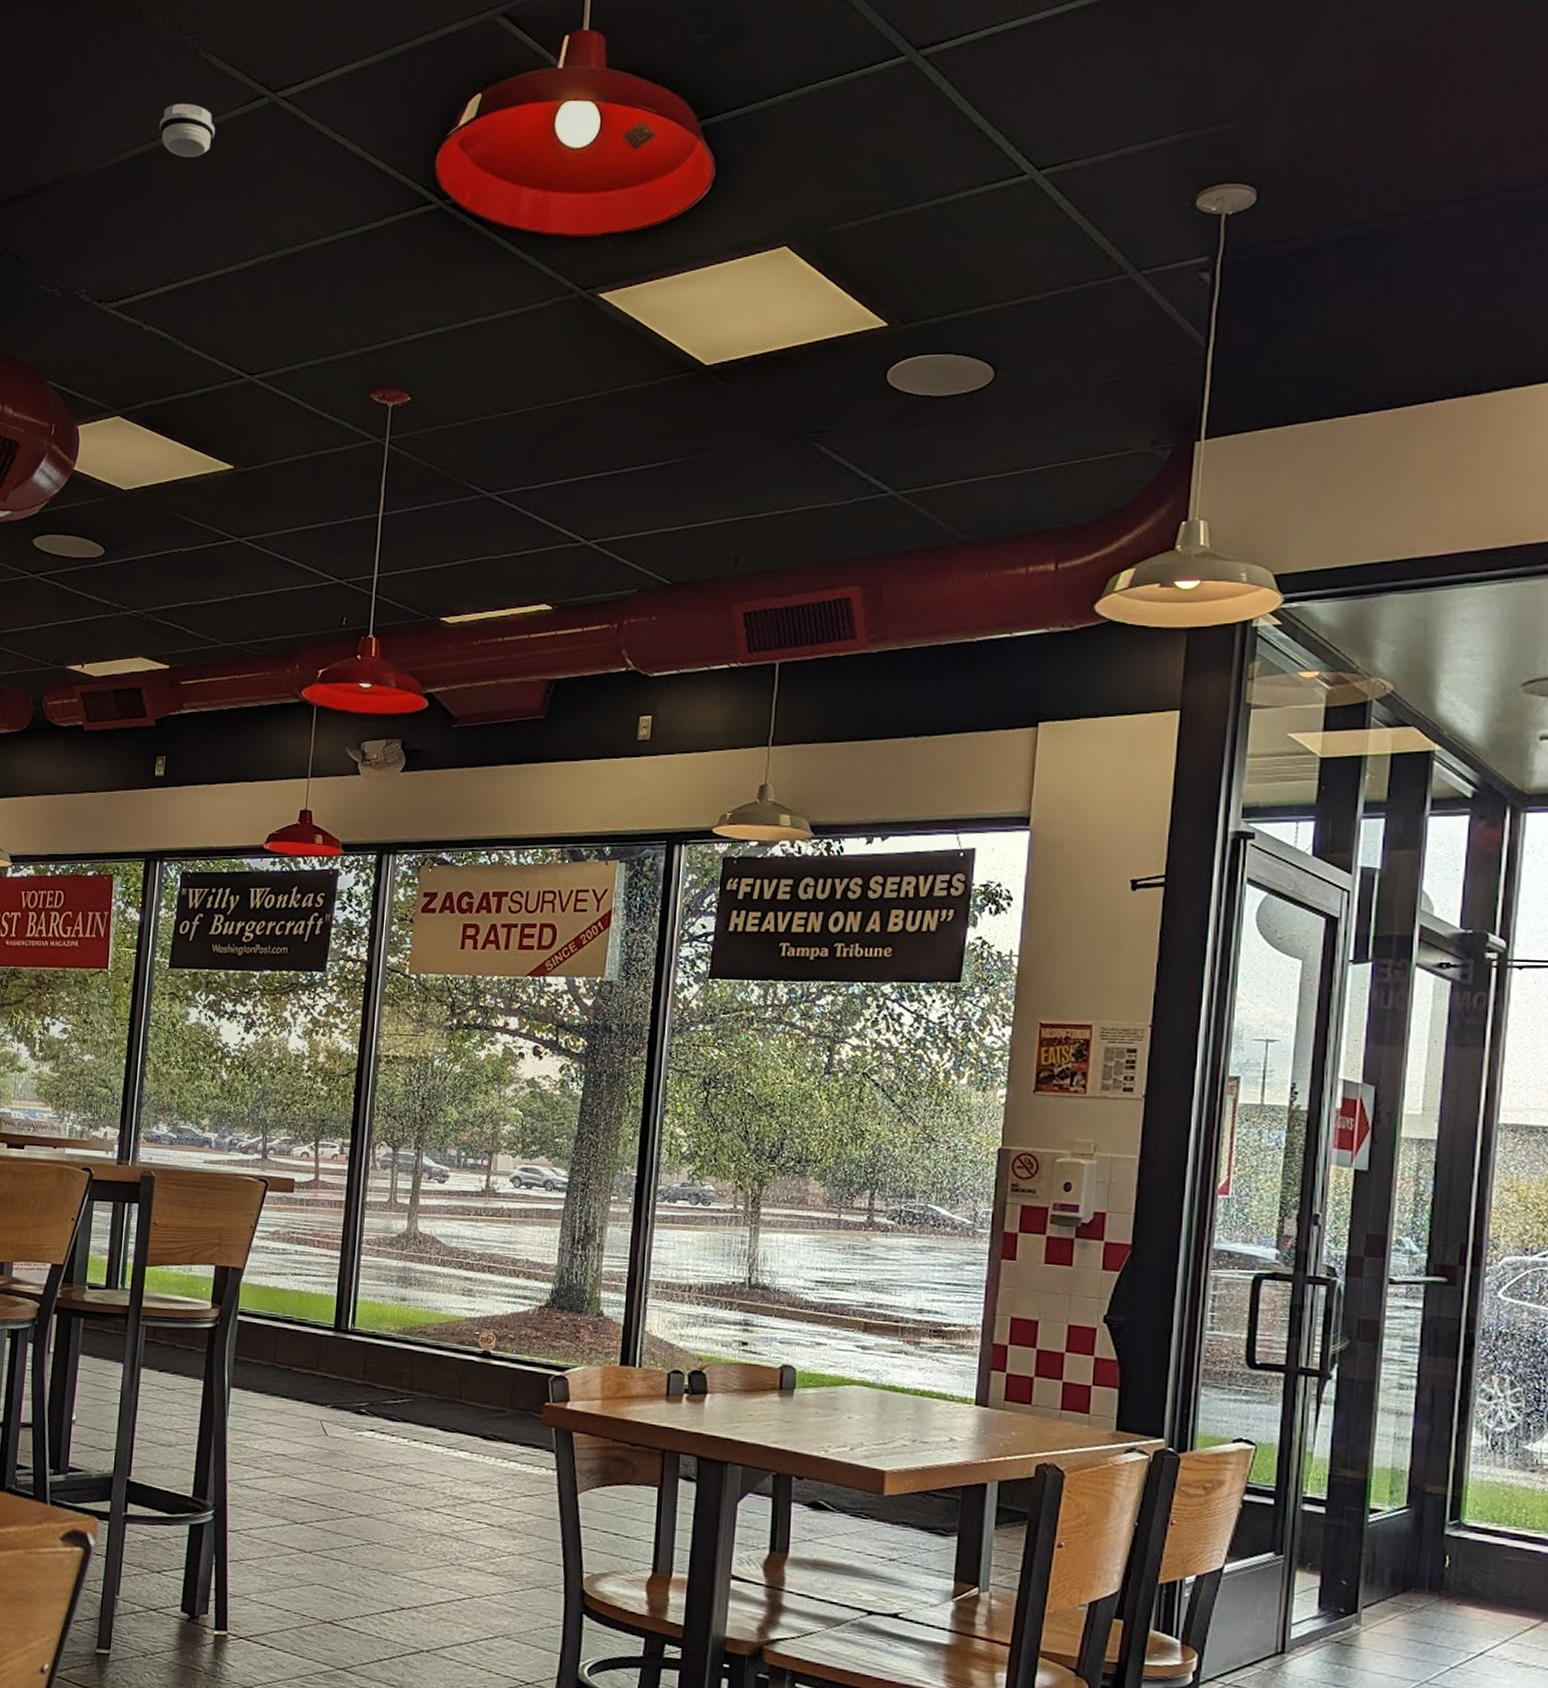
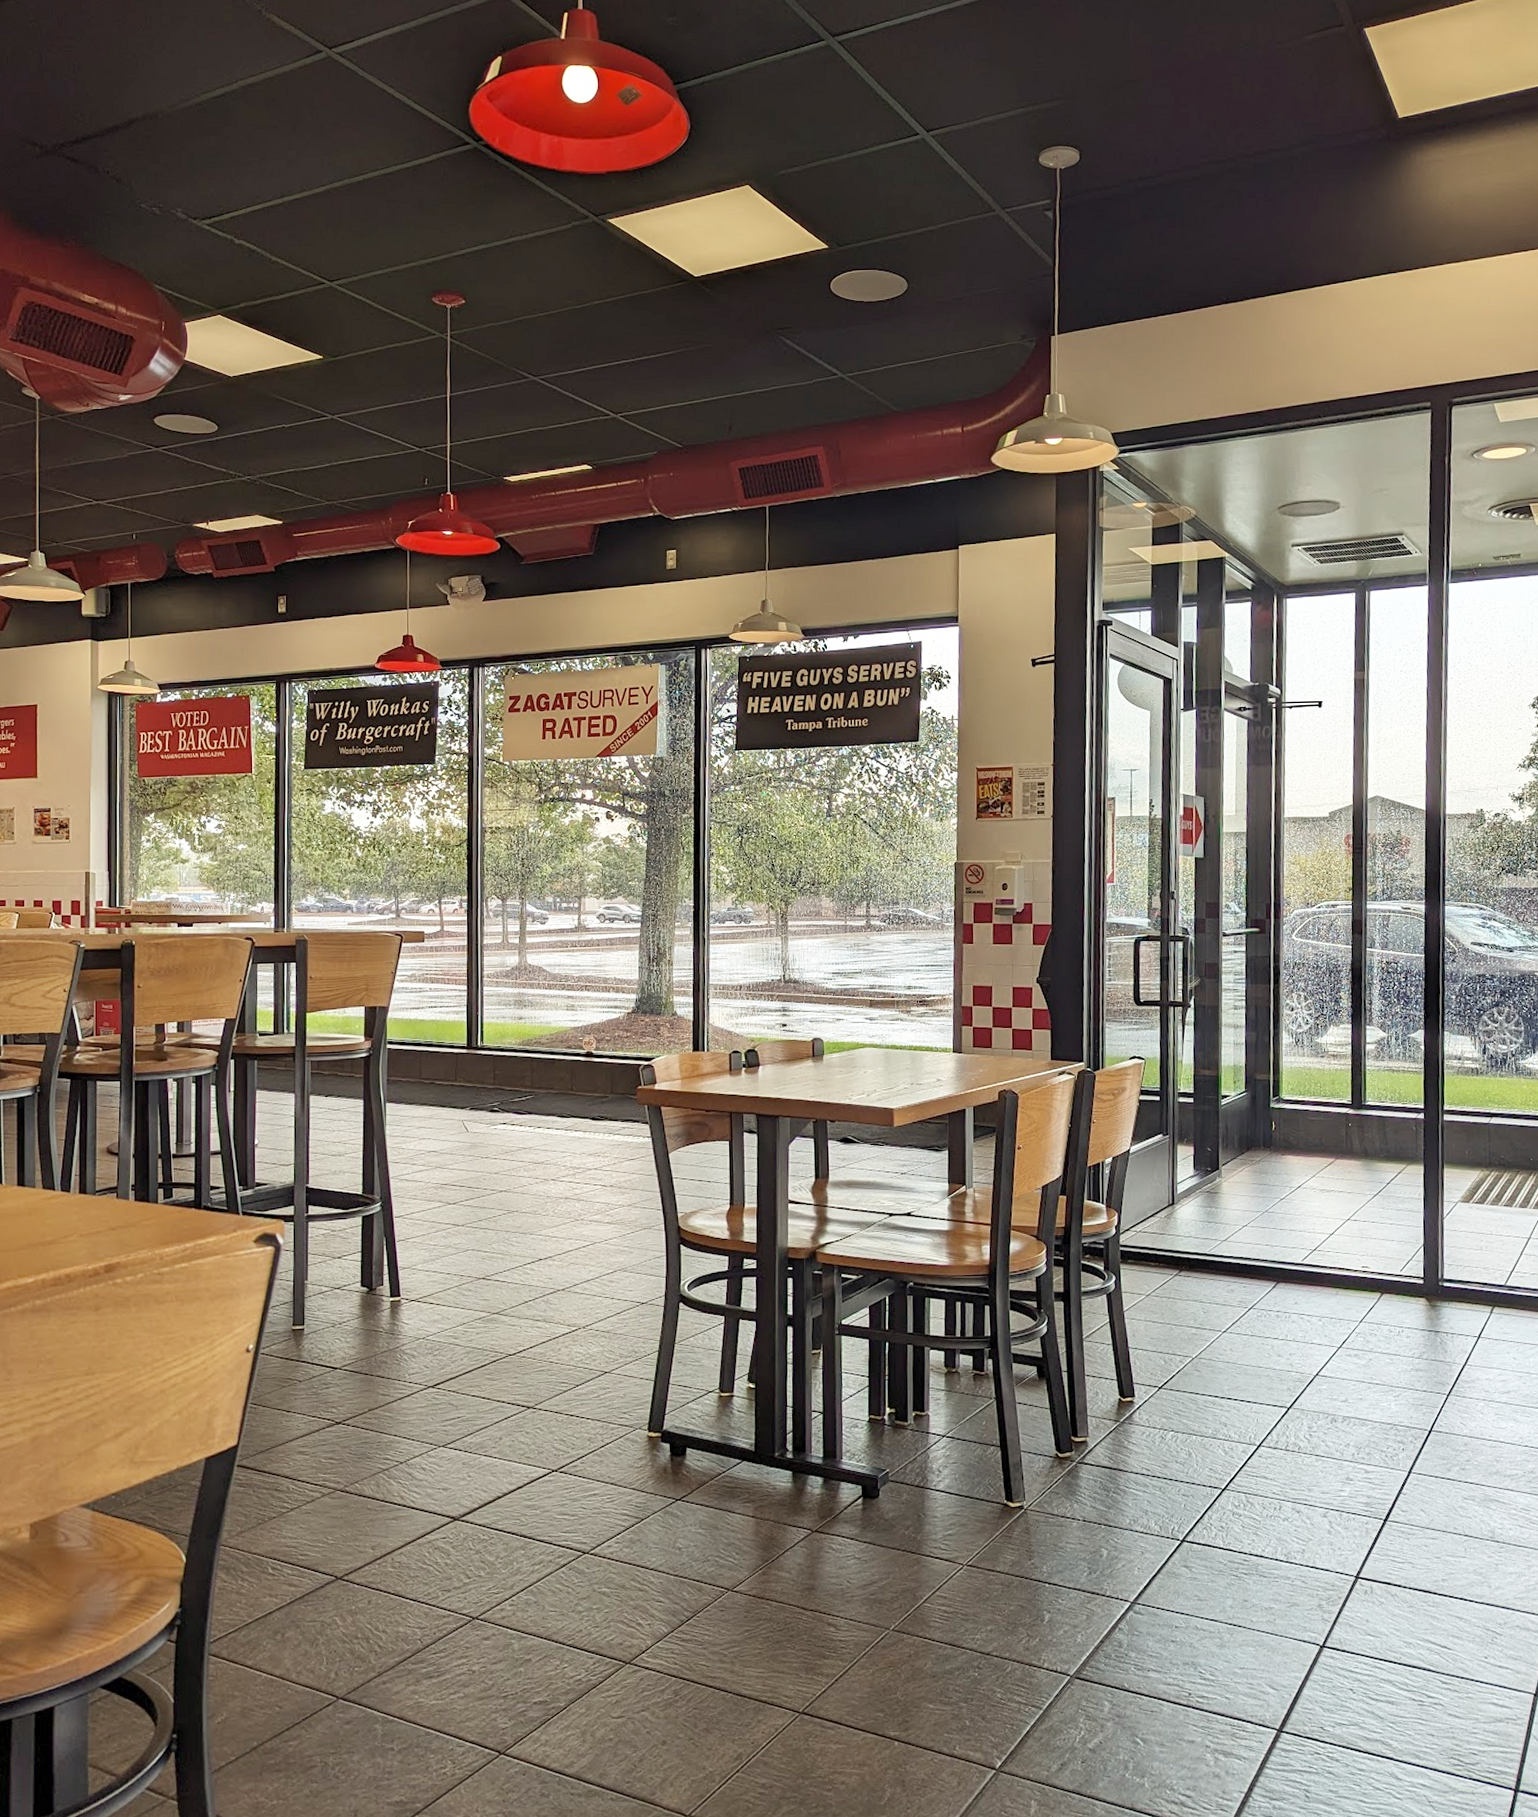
smoke detector: present [159,103,215,158] -> none [233,54,282,100]

